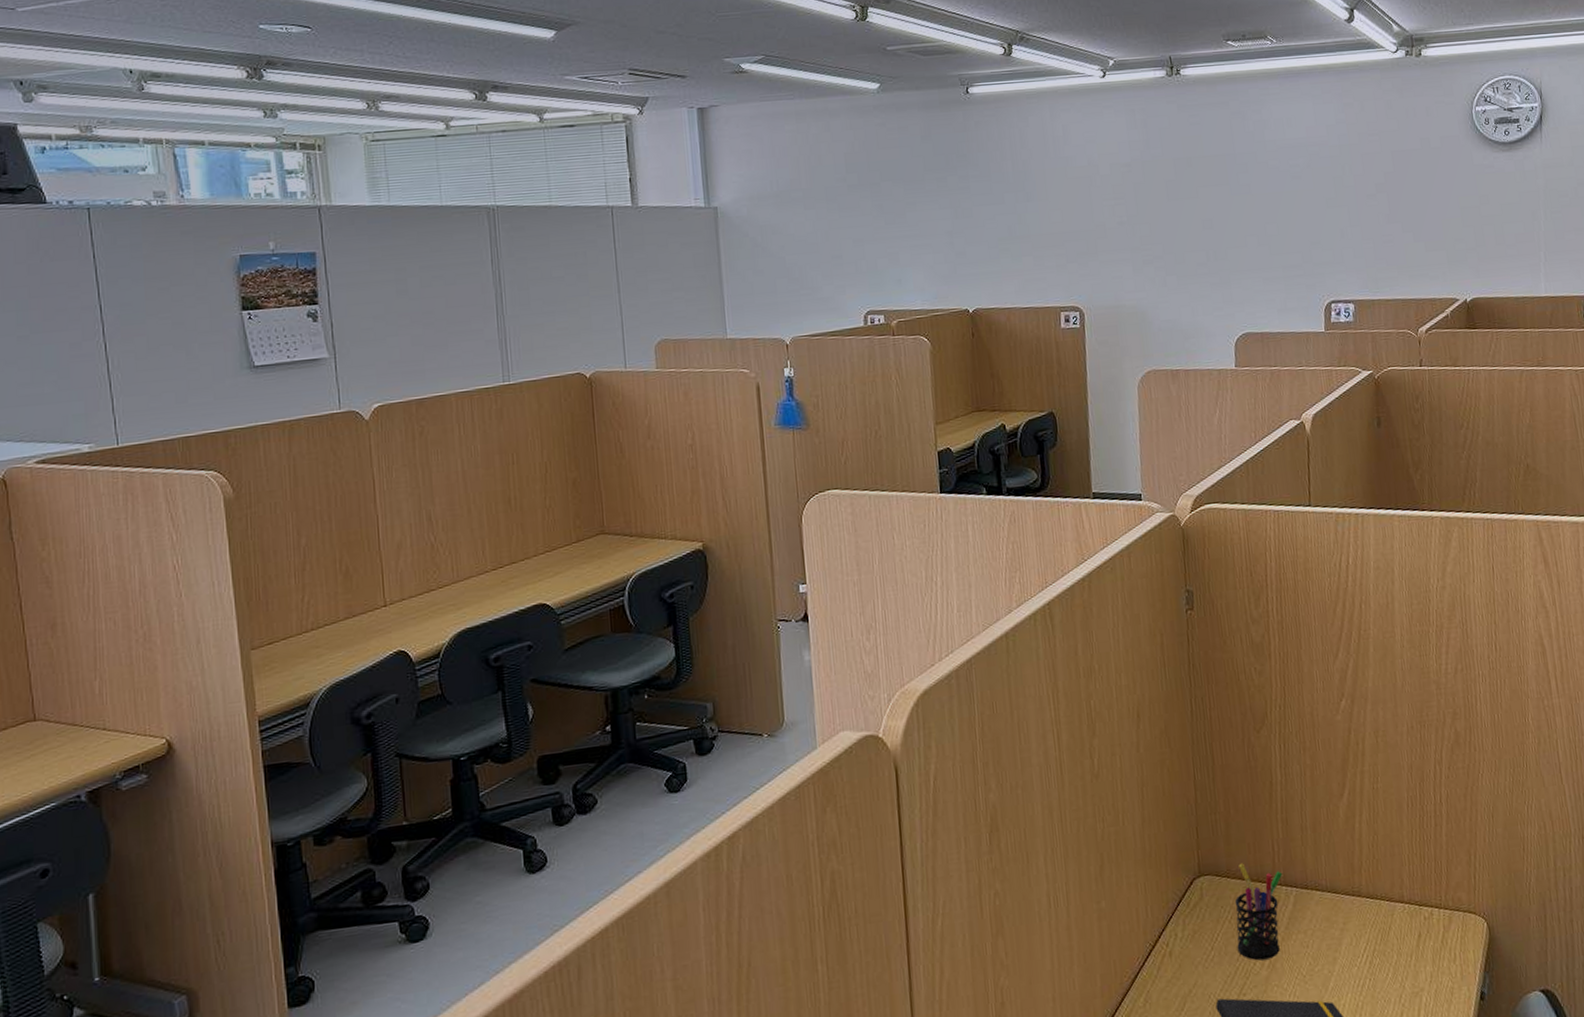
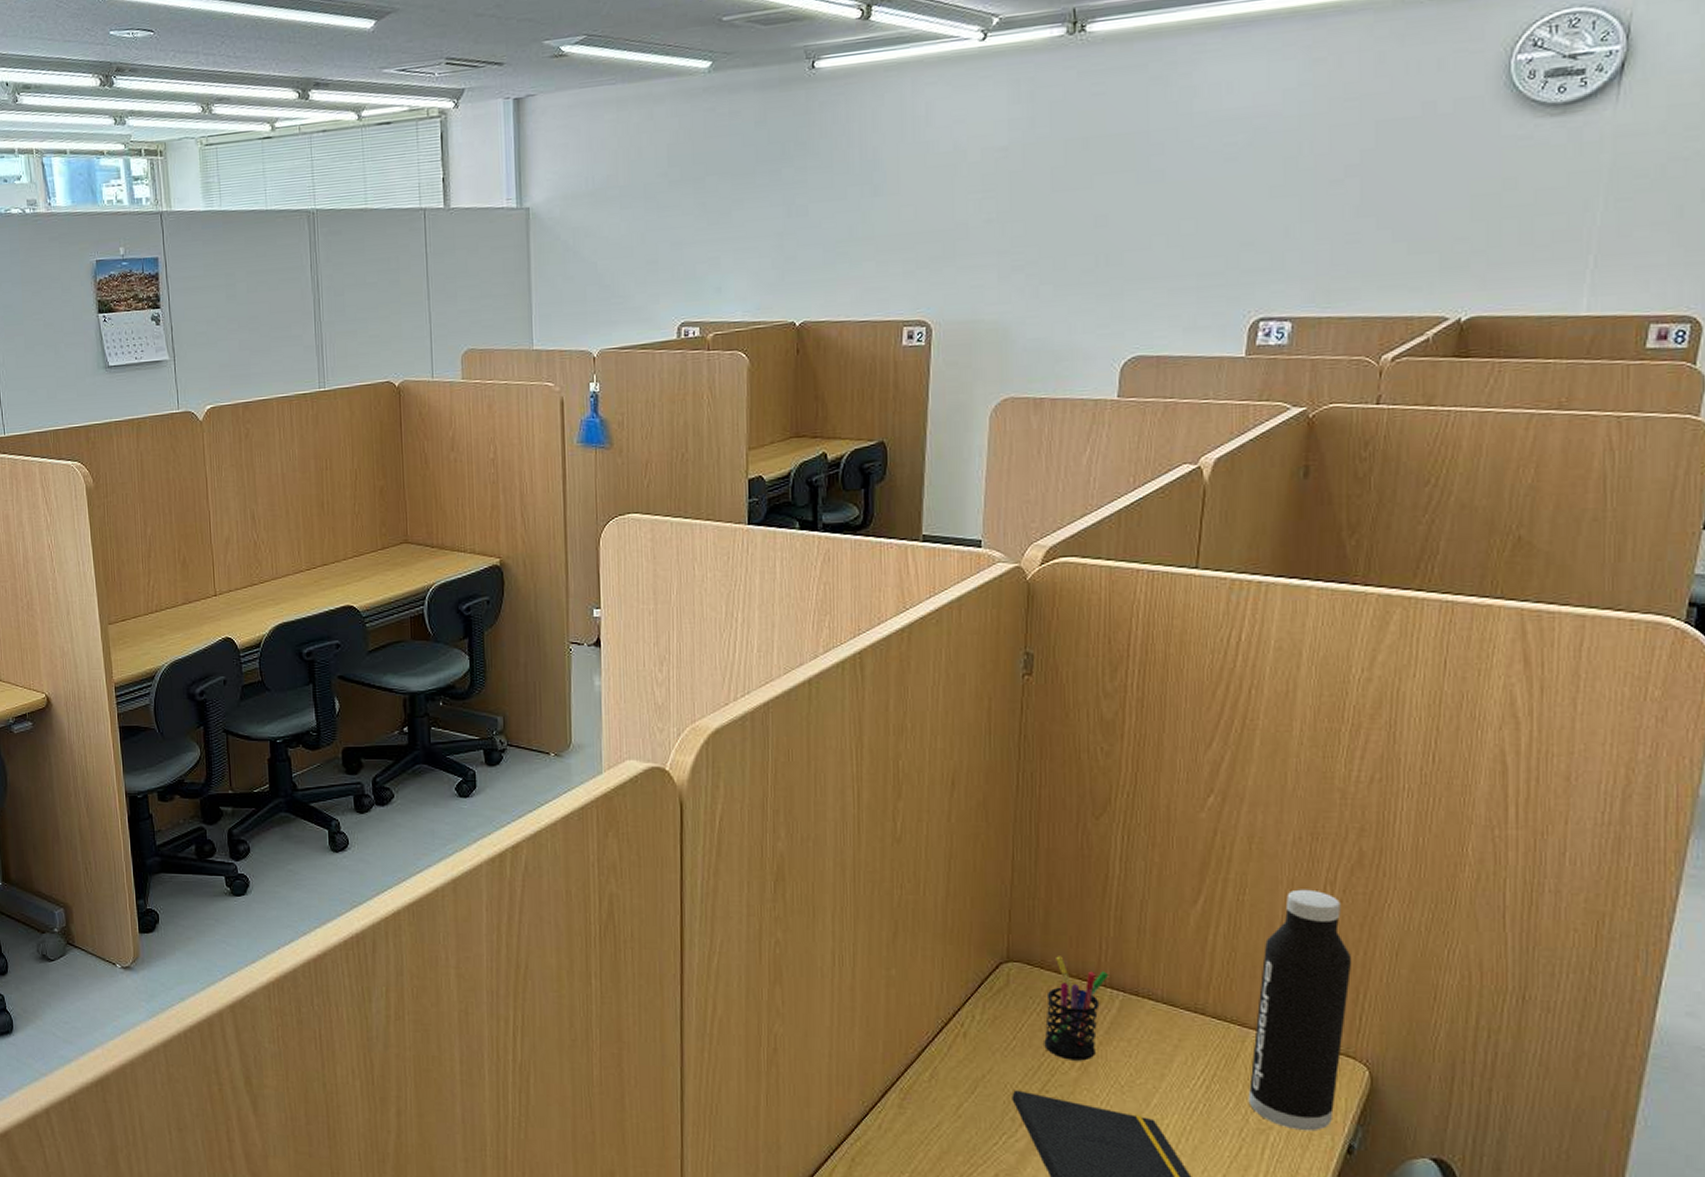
water bottle: none [1398,770,1466,987] -> present [1248,889,1352,1131]

